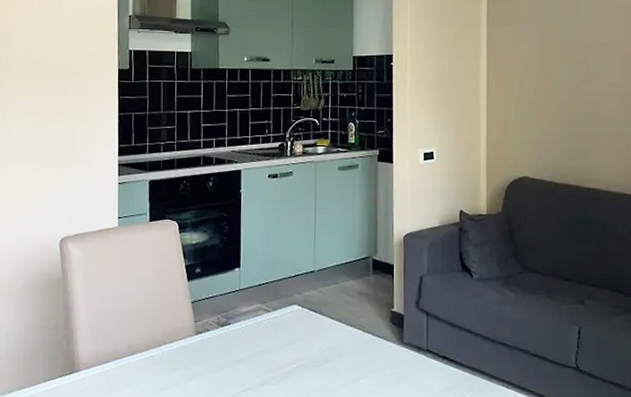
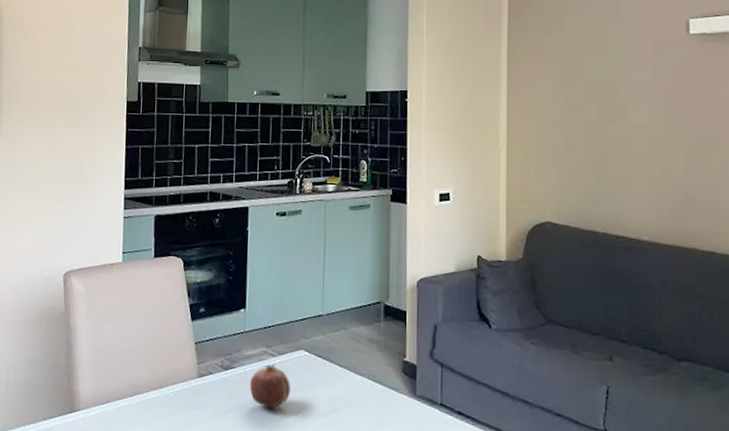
fruit: none [245,318,286,361] -> present [249,363,291,408]

